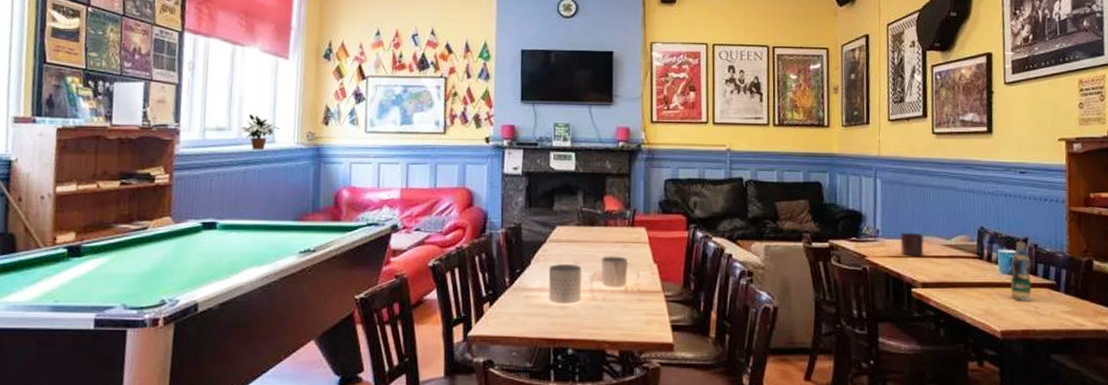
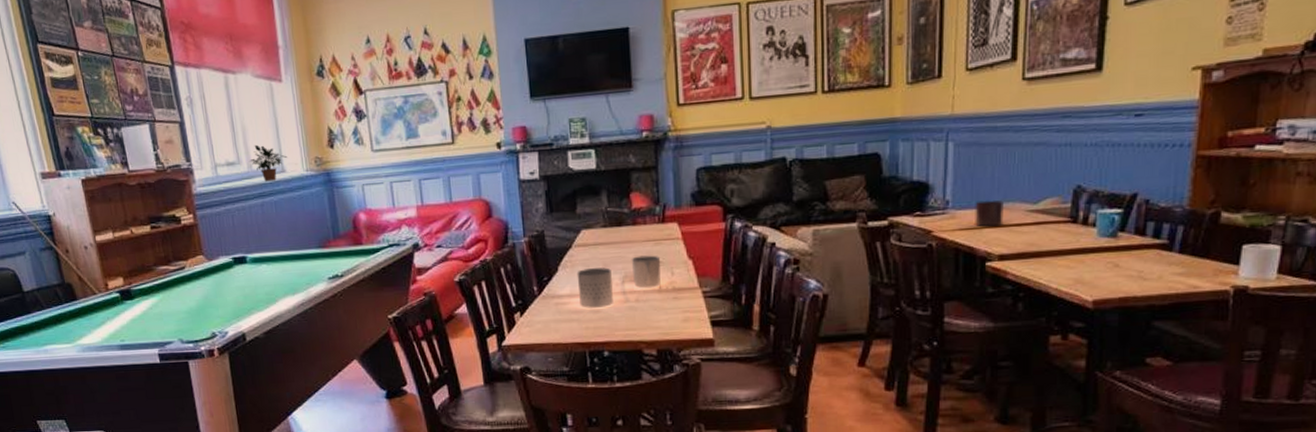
bottle: present [1010,242,1032,303] -> none [1110,198,1140,267]

